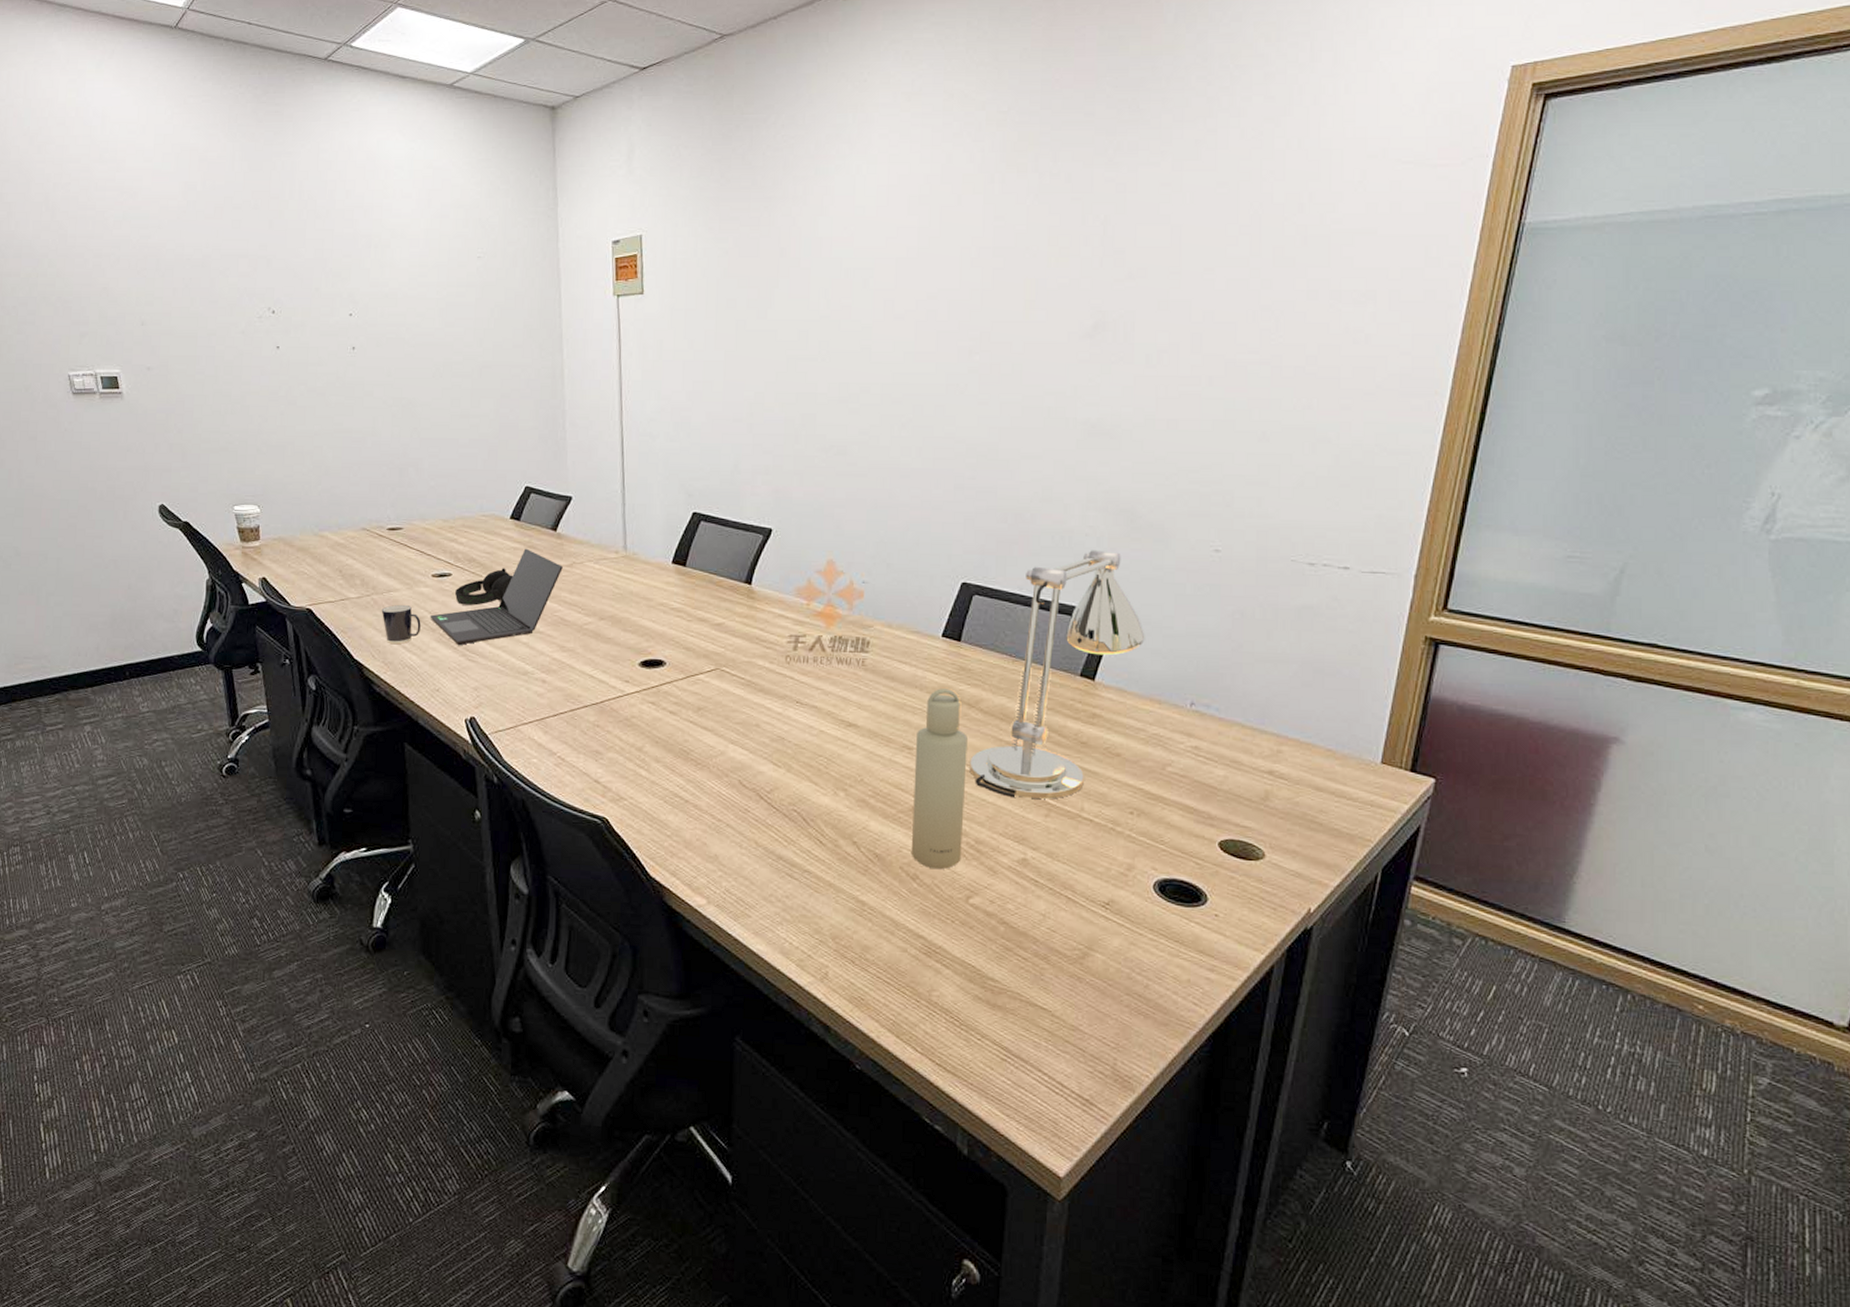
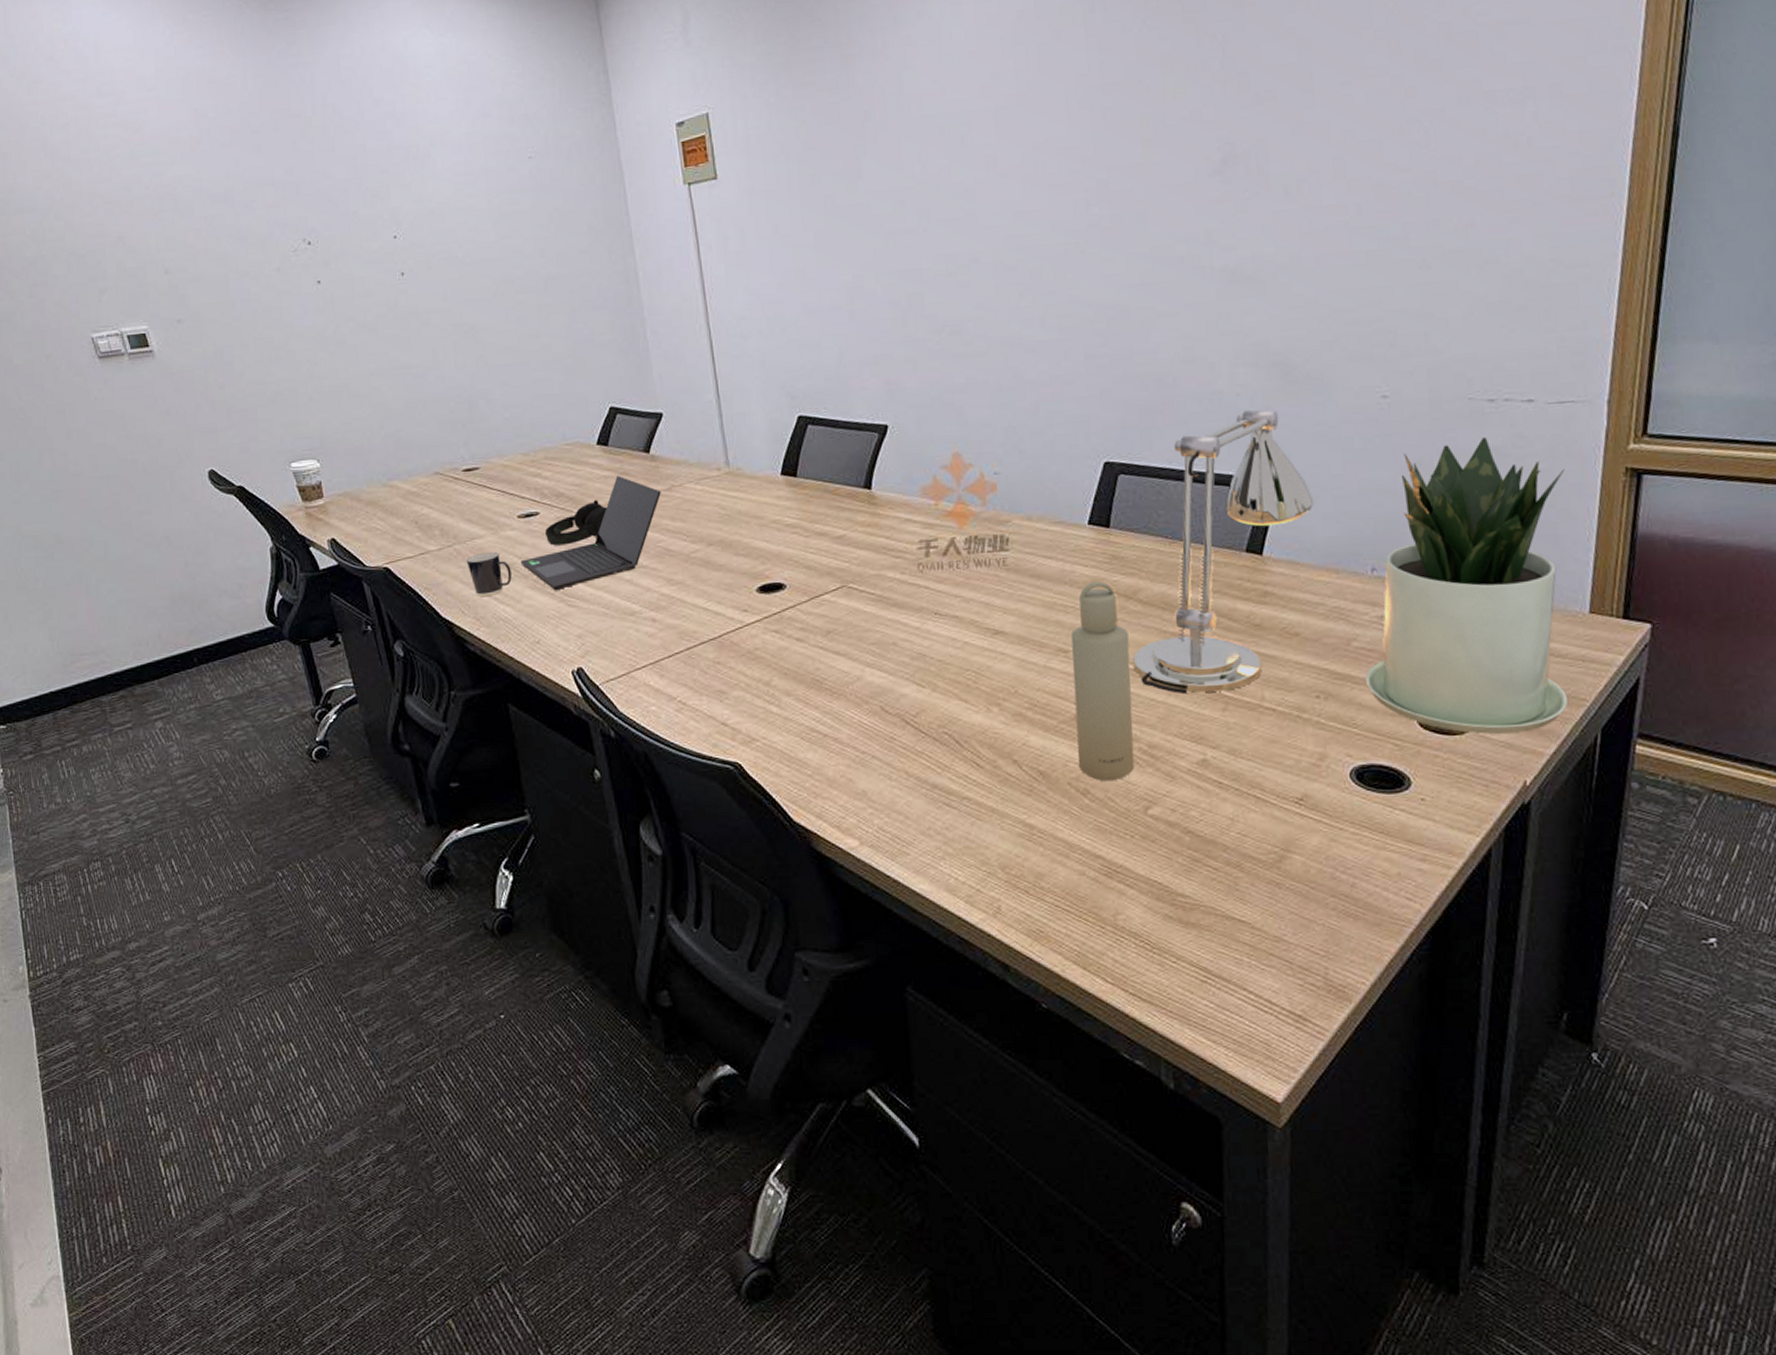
planter: none [1175,596,1371,864] -> present [1365,437,1569,734]

